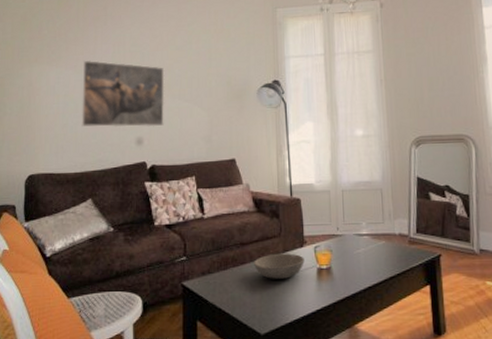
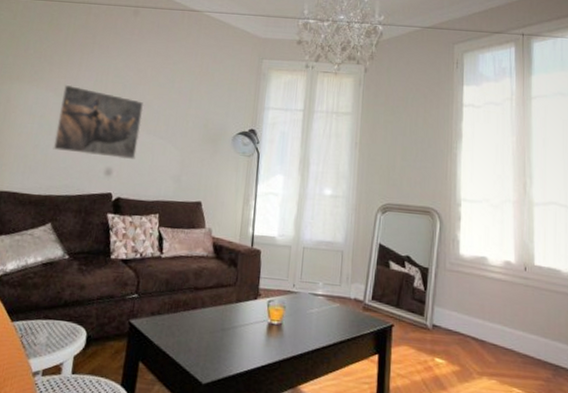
bowl: present [253,253,304,279] -> none [204,302,257,330]

